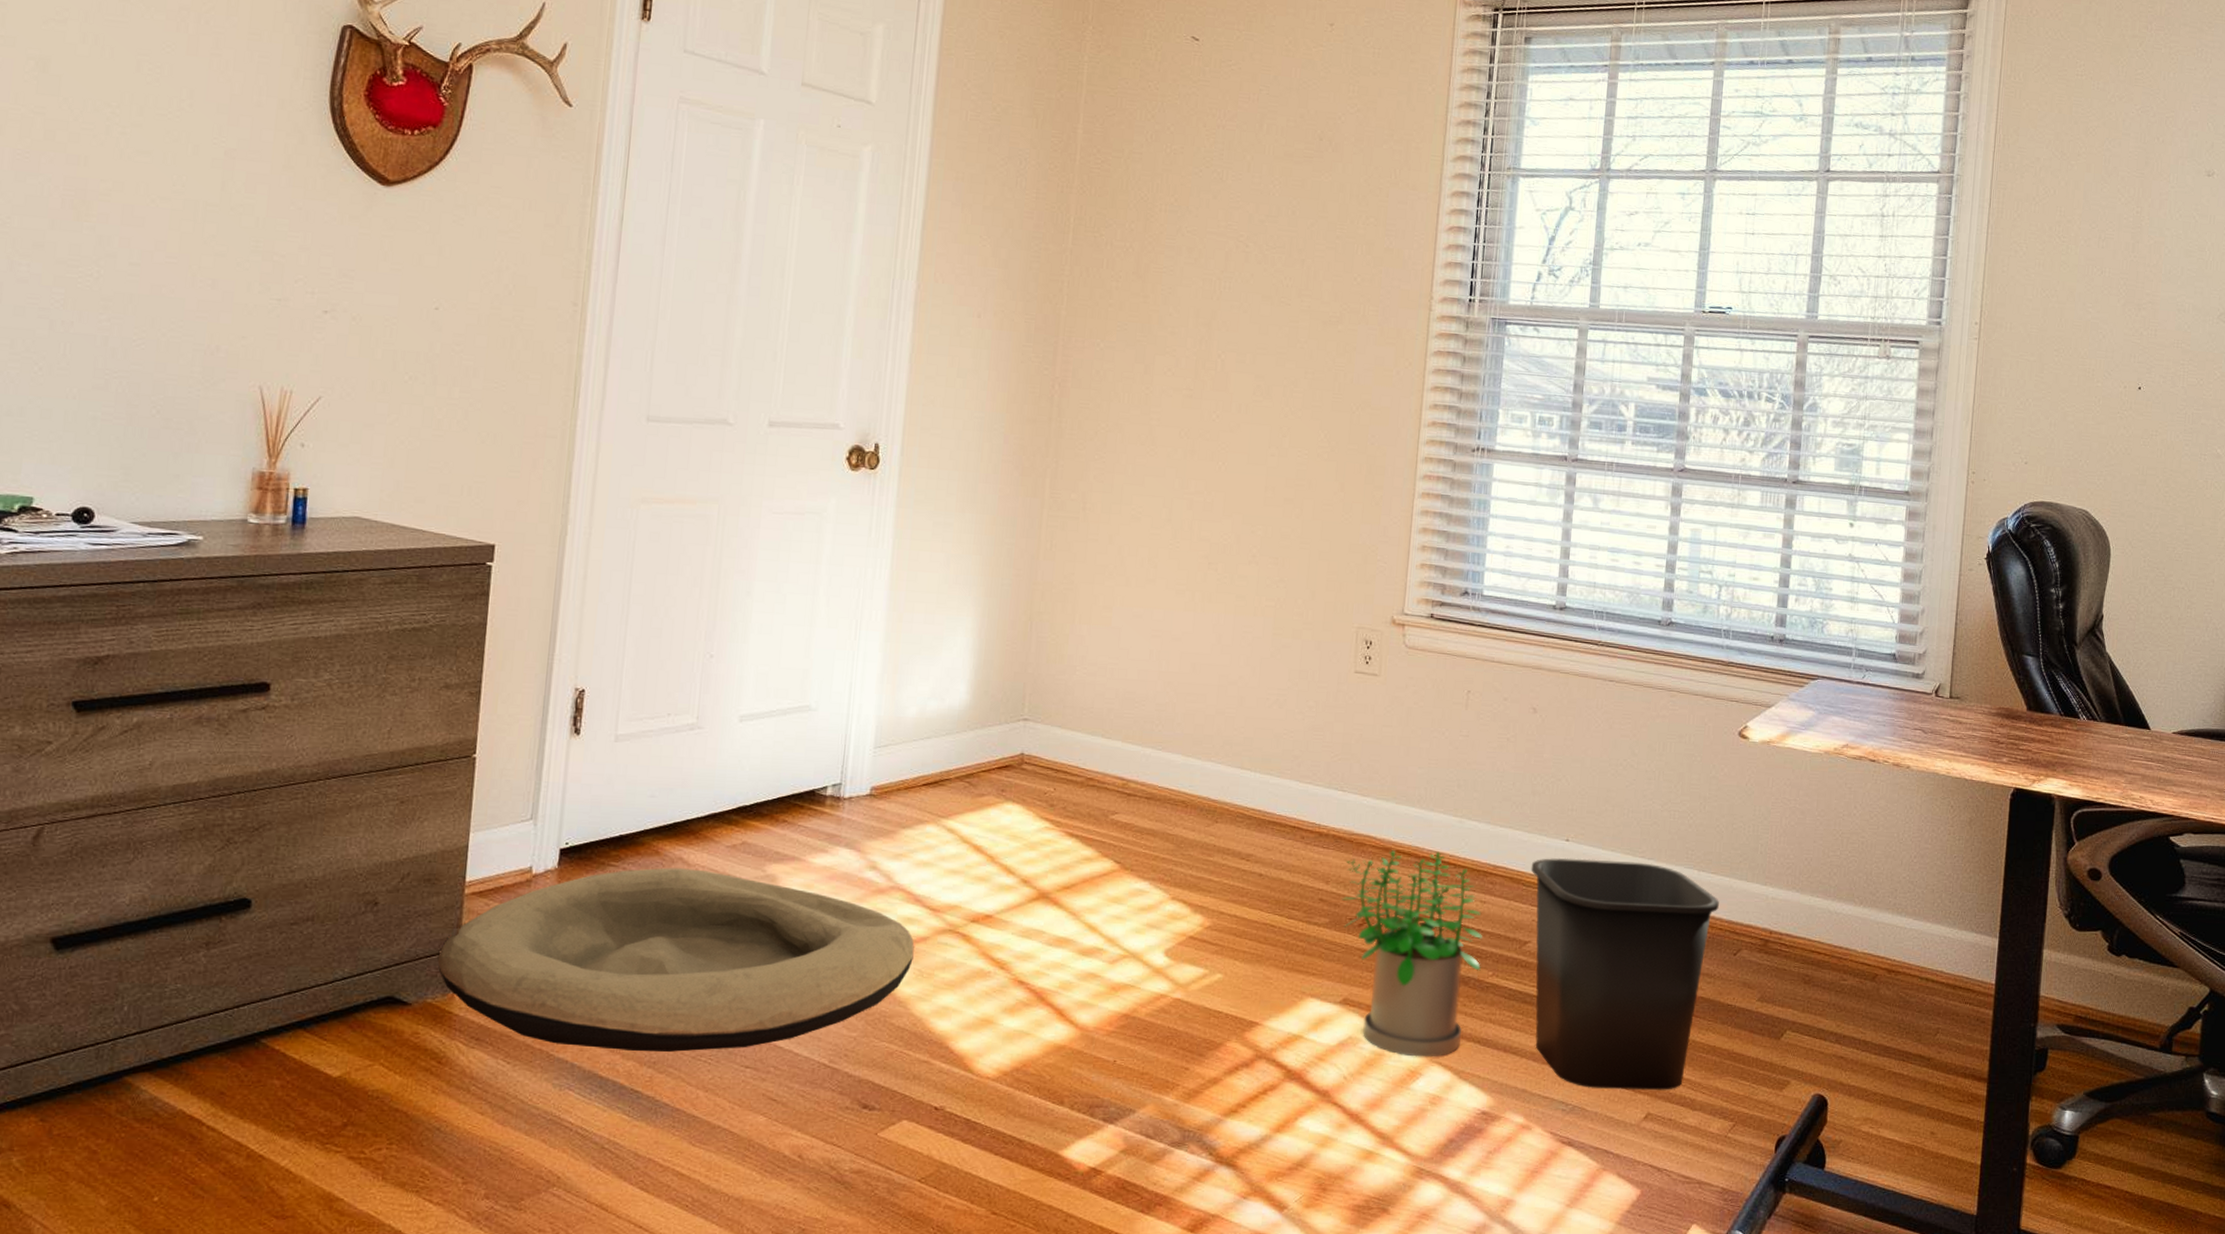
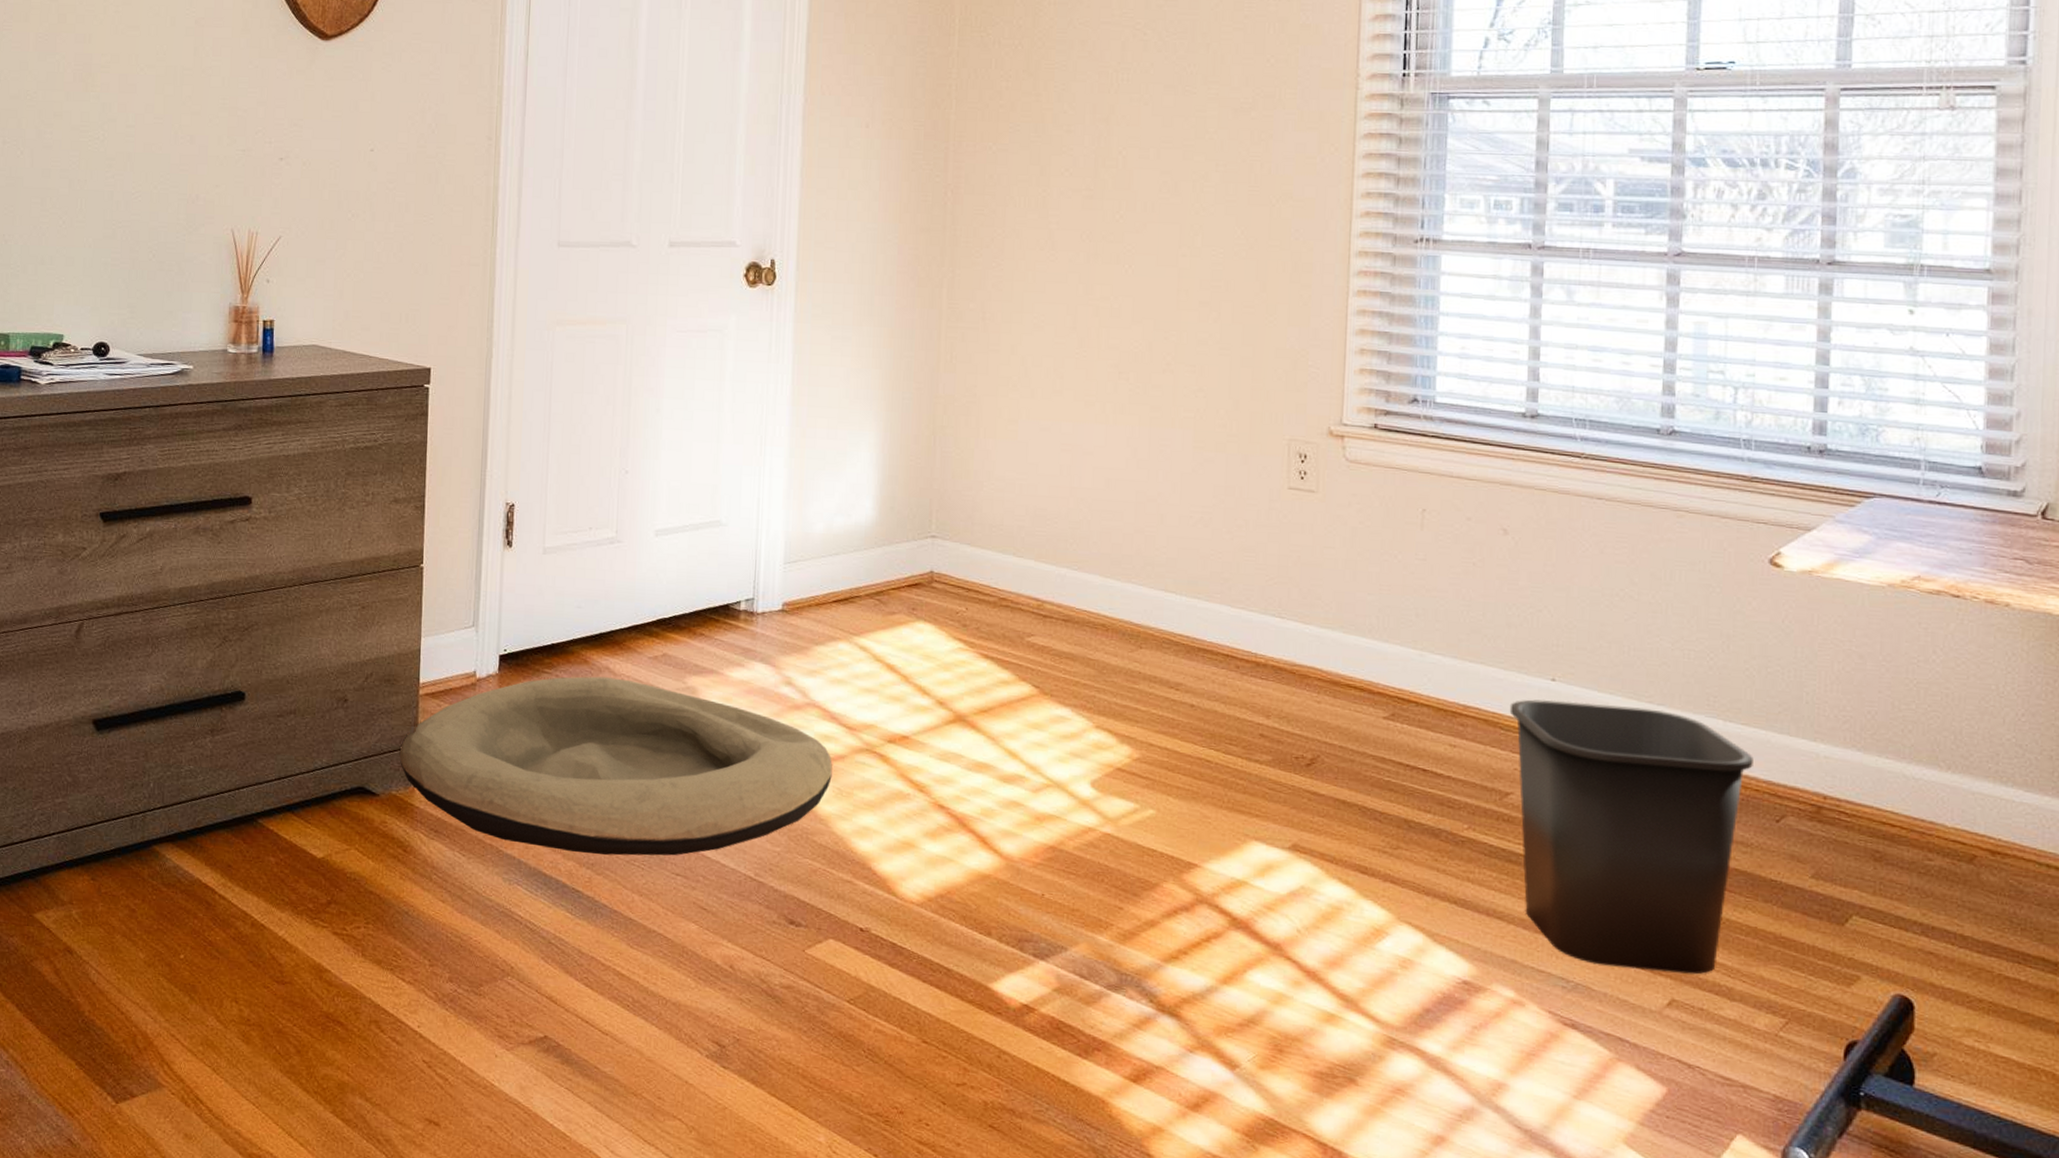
potted plant: present [1341,850,1482,1057] -> none [1285,684,1454,916]

